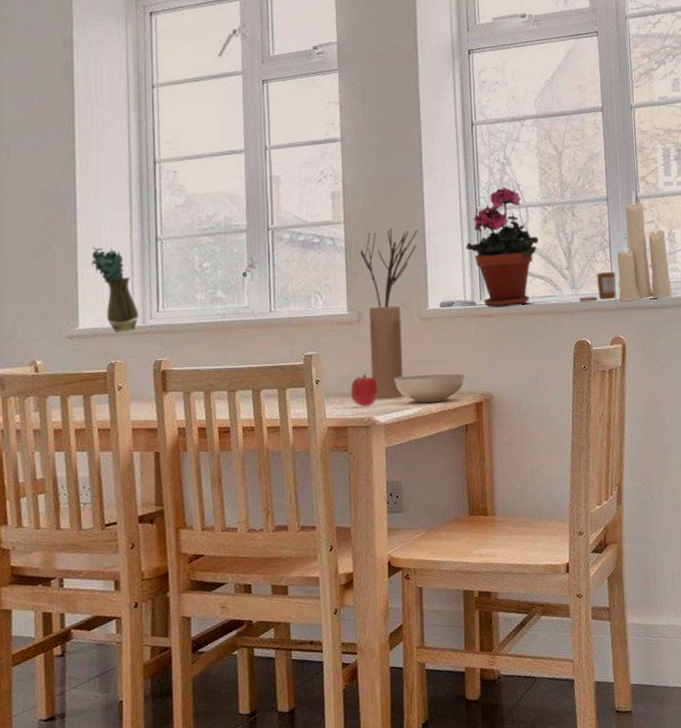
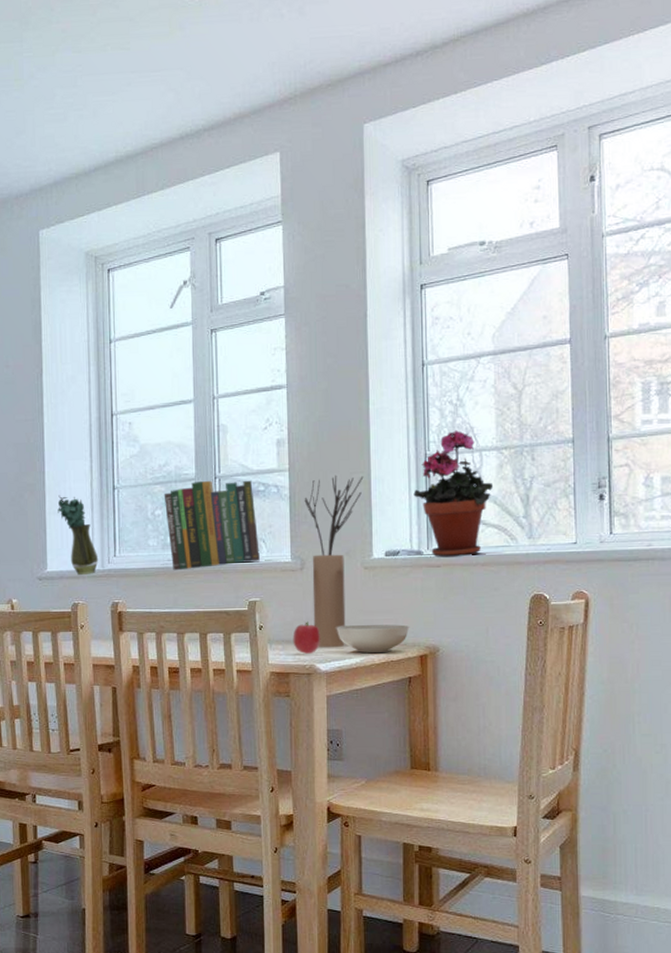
books: none [212,232,315,326] -> present [163,480,260,571]
candle: present [578,272,616,303] -> none [536,521,580,554]
candle: present [617,191,673,302] -> none [583,431,648,553]

